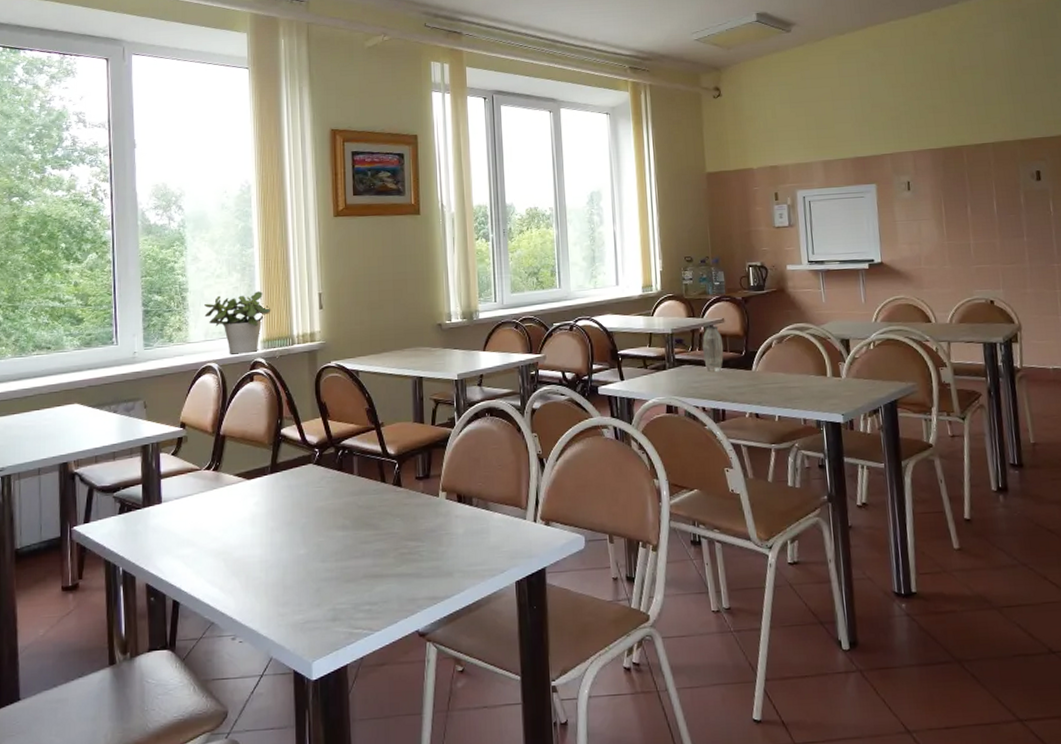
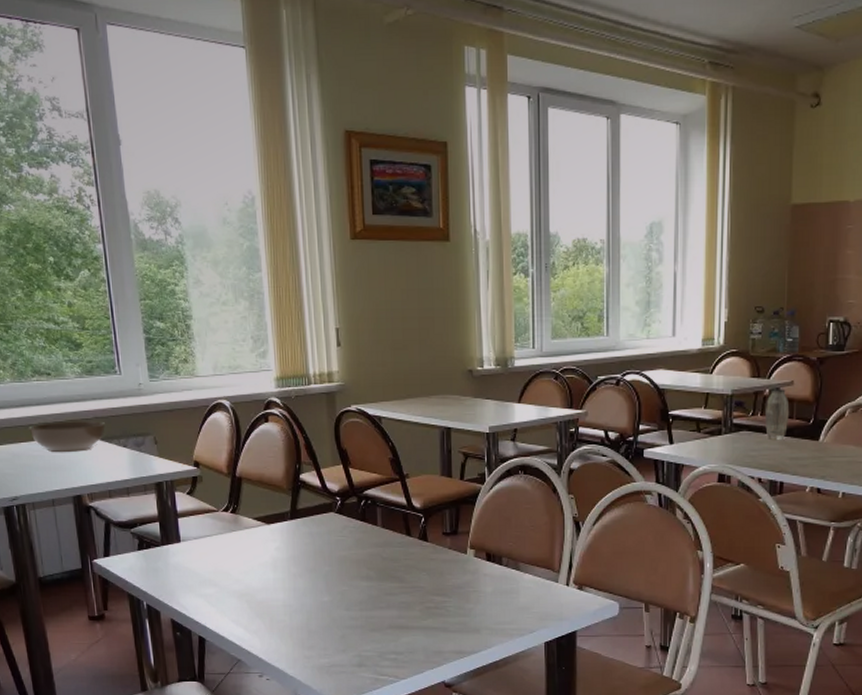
bowl: none [23,389,98,423] -> present [29,421,105,453]
potted plant: present [204,291,270,355] -> none [211,323,283,392]

